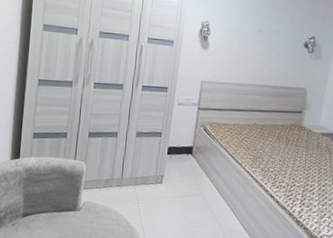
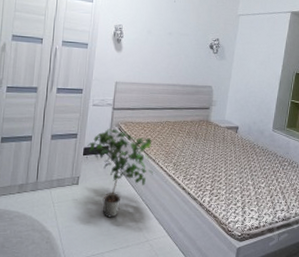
potted plant: none [171,128,239,220] -> present [87,128,153,218]

